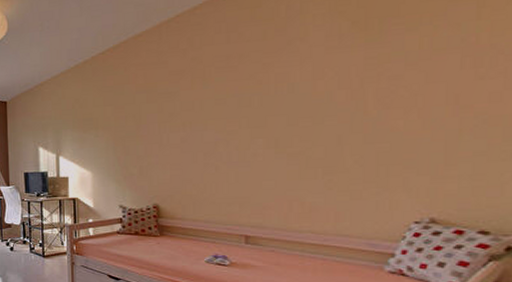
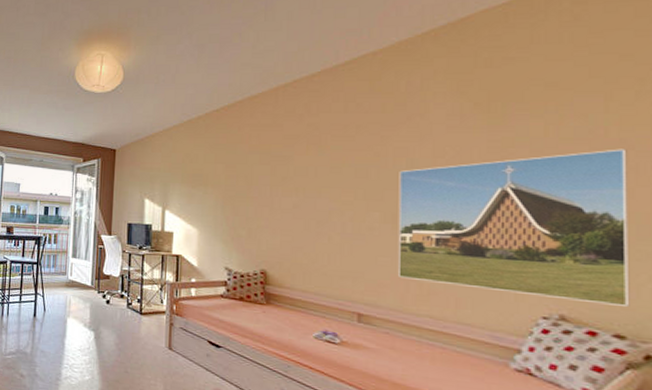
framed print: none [281,54,497,205] -> present [398,149,630,307]

